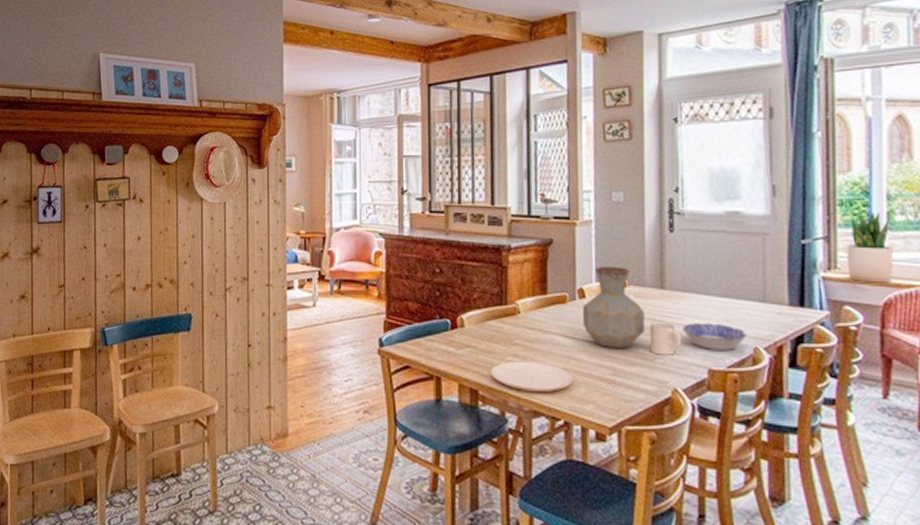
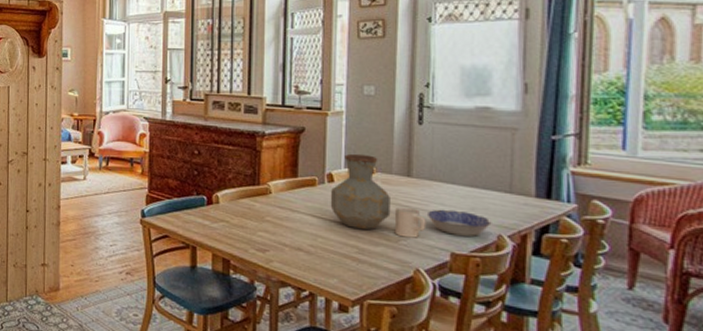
plate: present [491,361,574,393] -> none [242,236,320,266]
planter: present [846,212,894,283] -> none [598,112,648,180]

